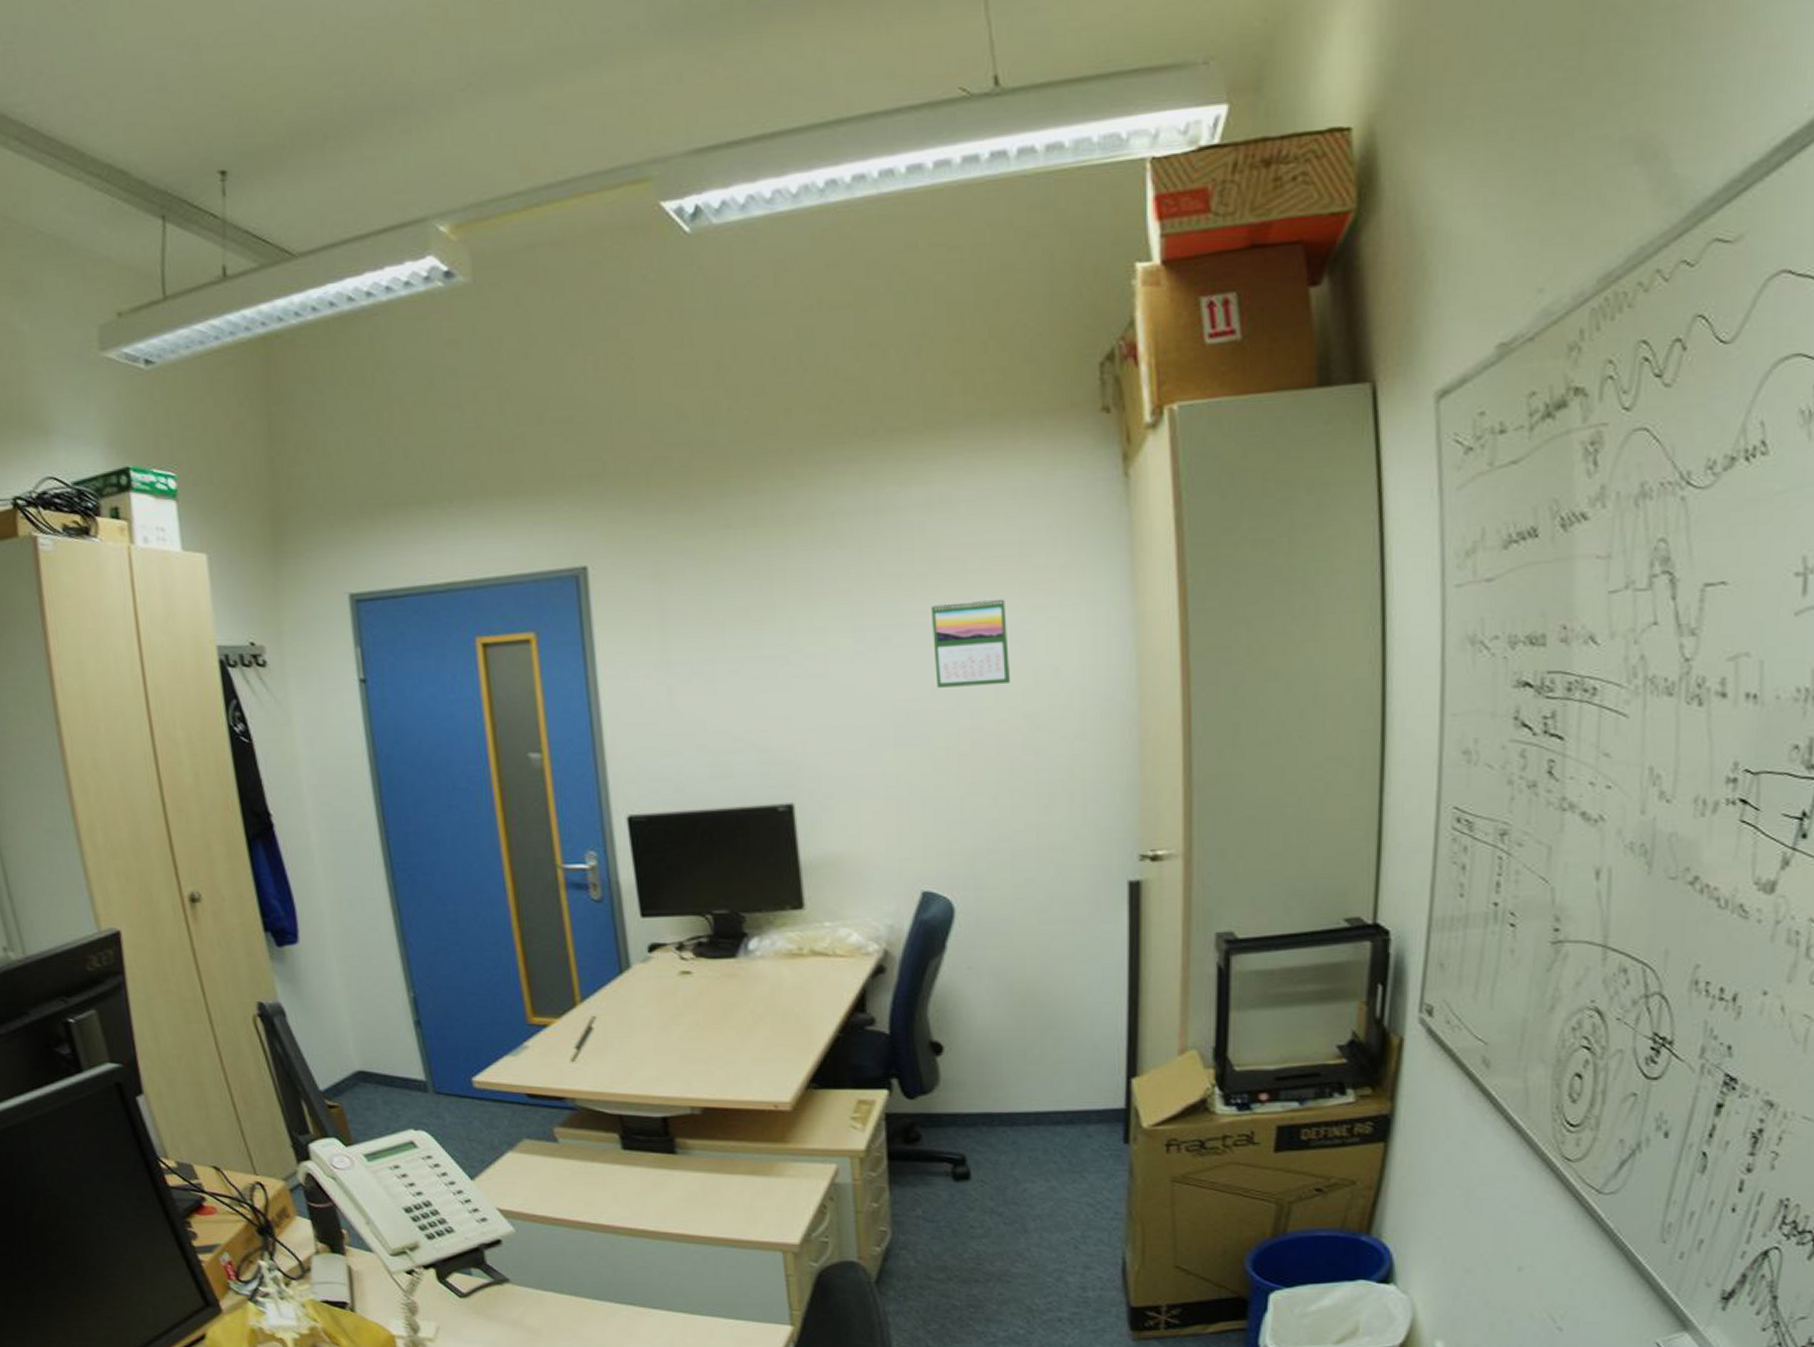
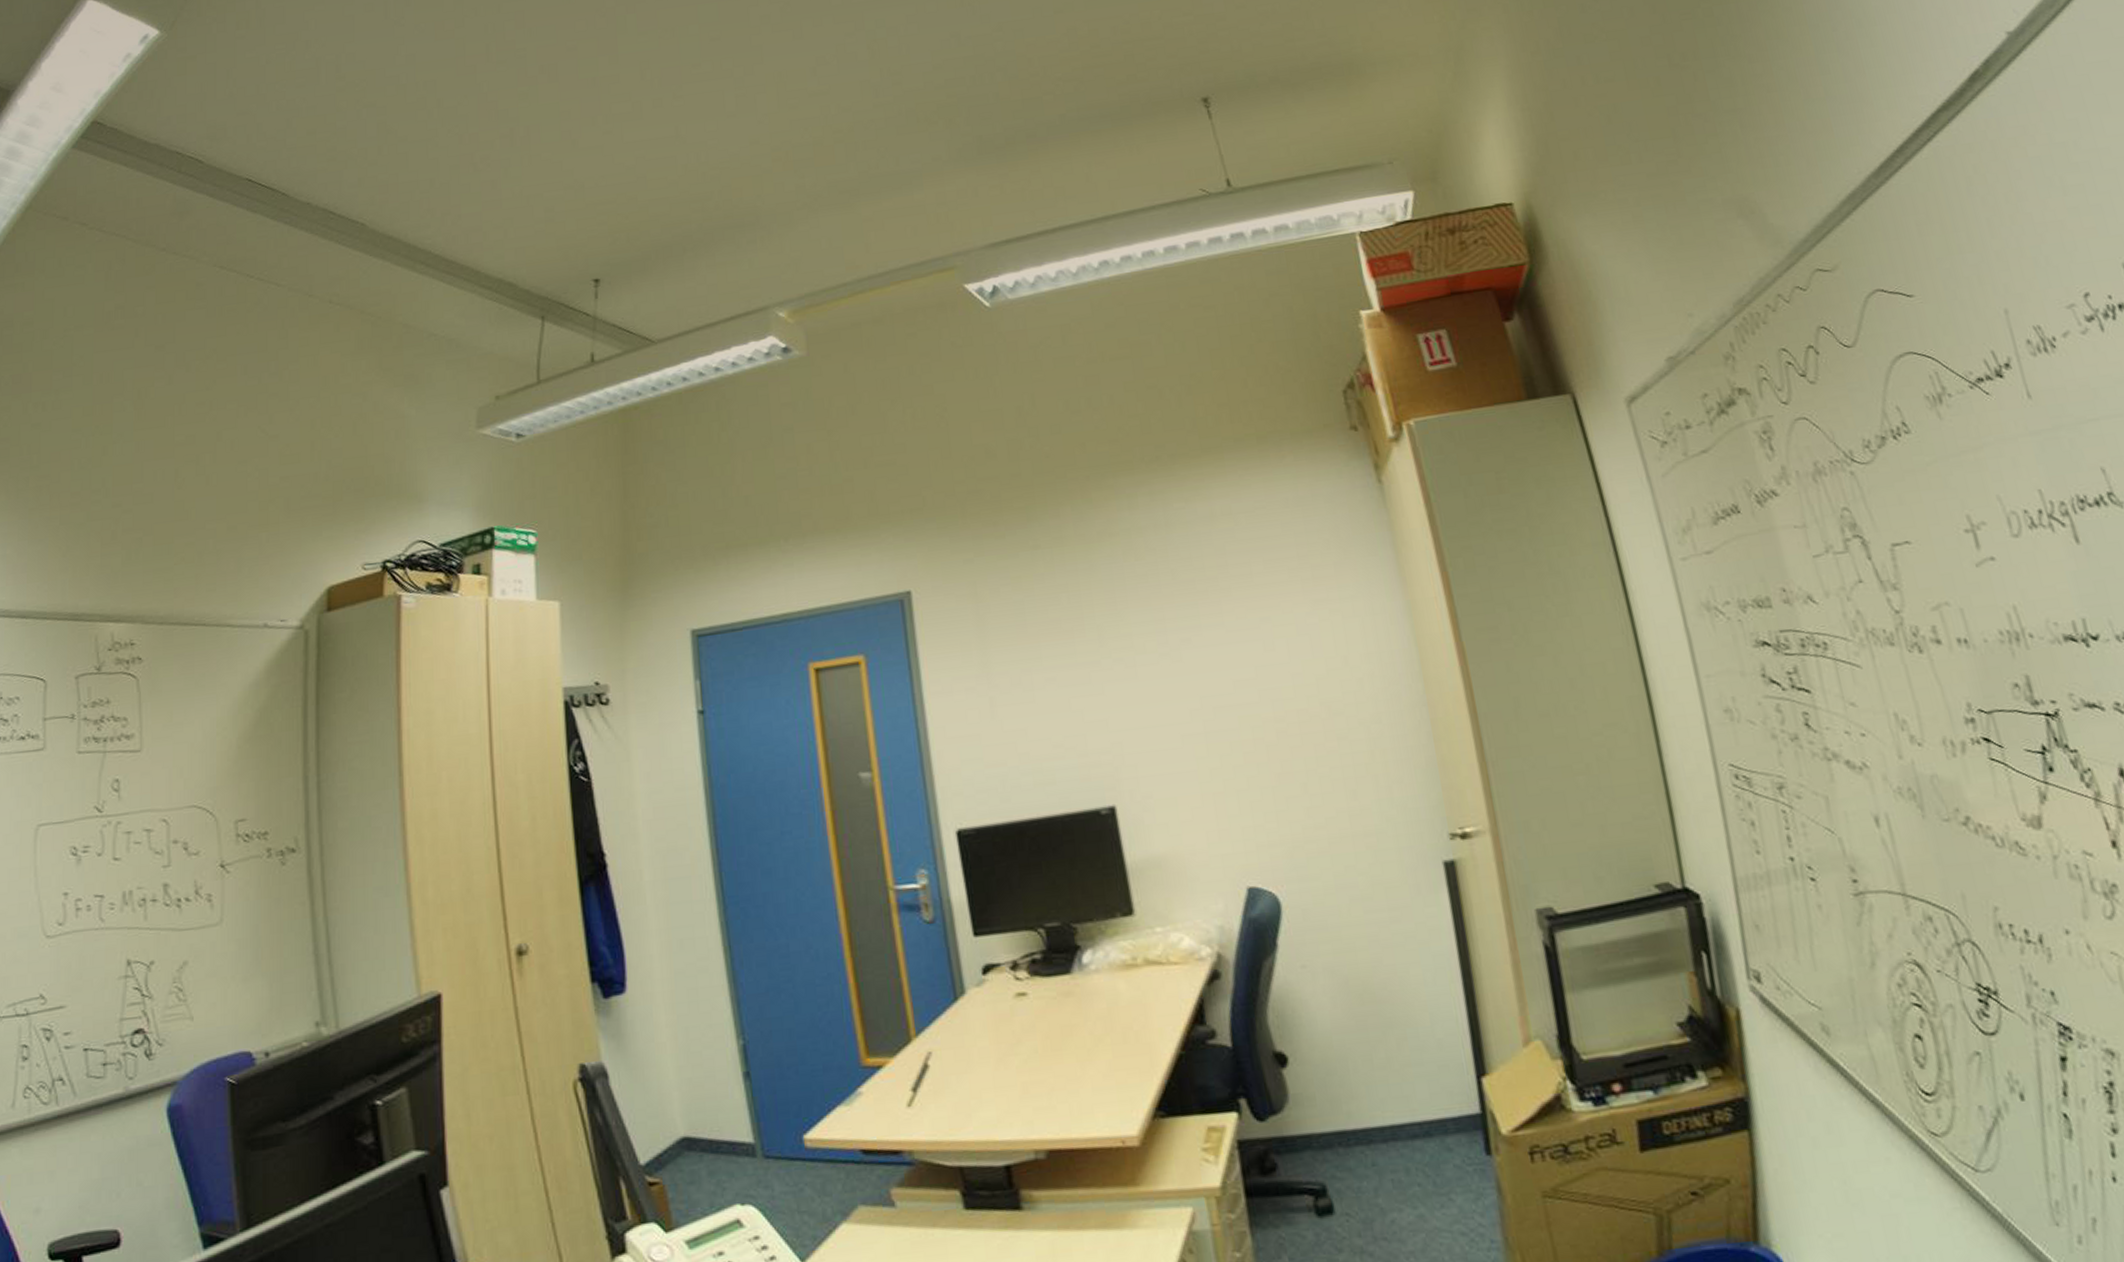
calendar: present [930,597,1010,688] -> none [1224,595,1304,682]

